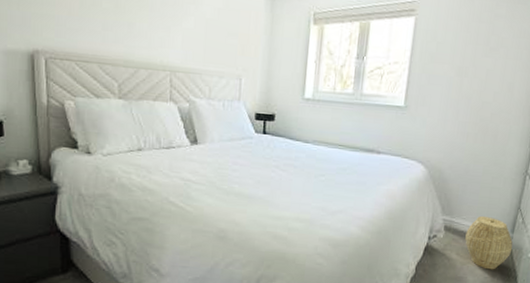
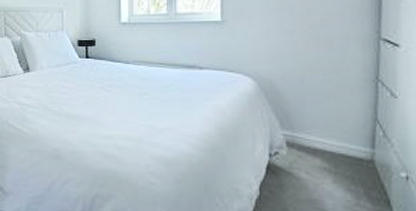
woven basket: present [465,215,513,270] -> none [314,129,377,192]

